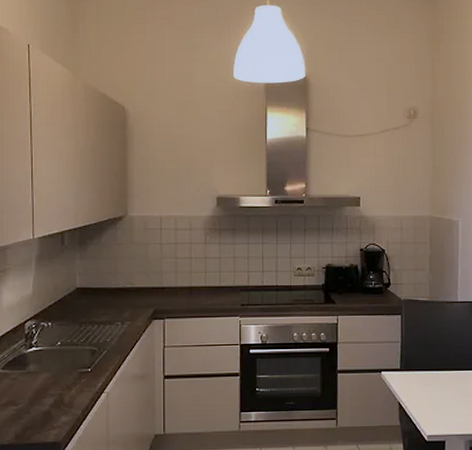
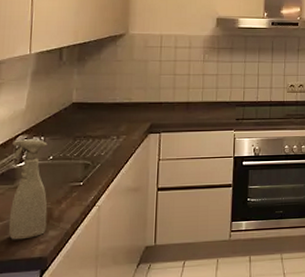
spray bottle: none [22,324,59,424] -> present [8,139,48,240]

